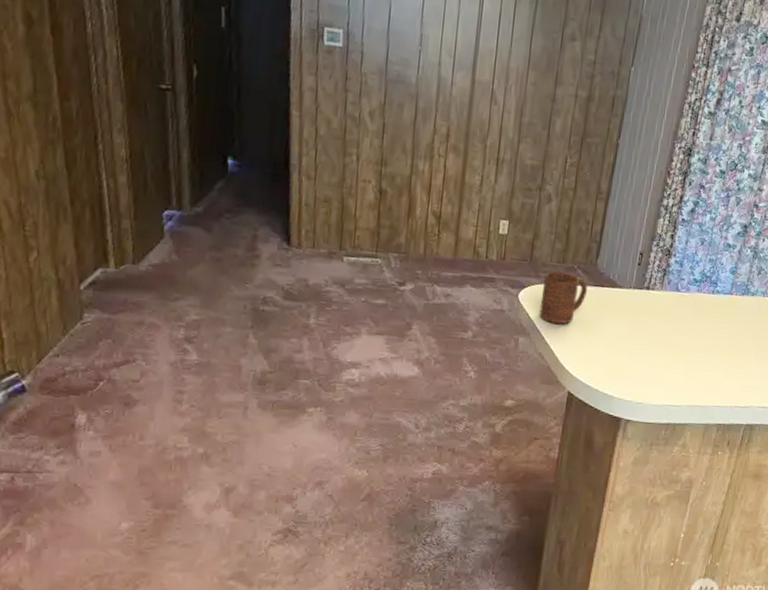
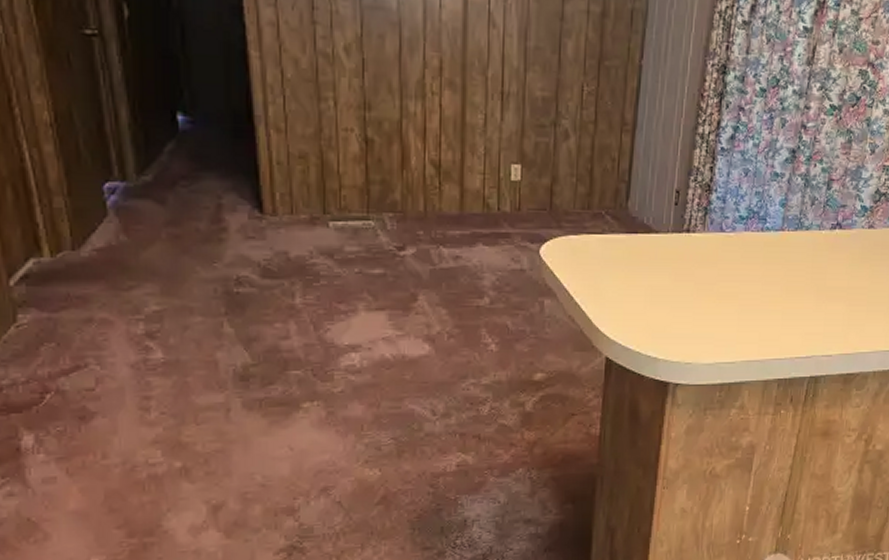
cup: present [539,271,587,325] -> none [565,220,618,281]

